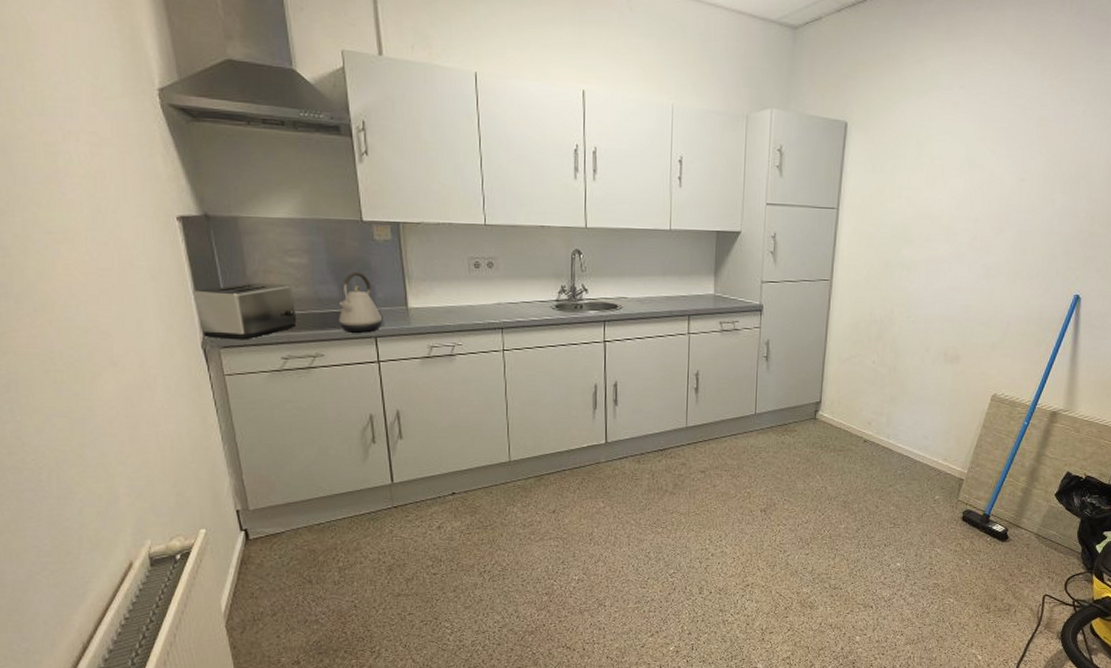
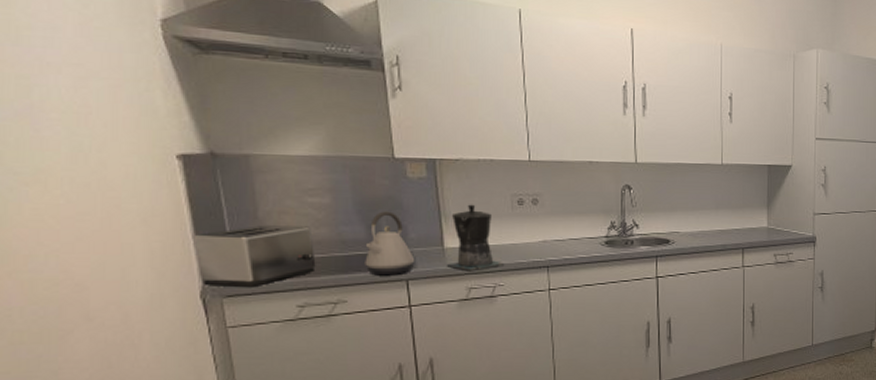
coffee maker: none [410,266,461,331] -> present [446,204,503,272]

